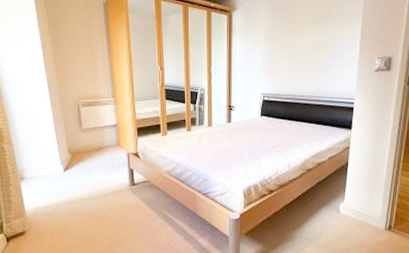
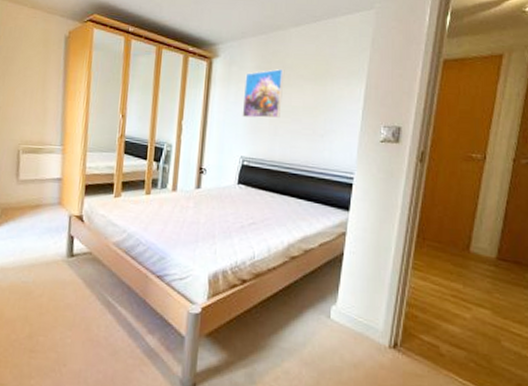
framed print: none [260,15,294,60] -> present [242,68,285,118]

